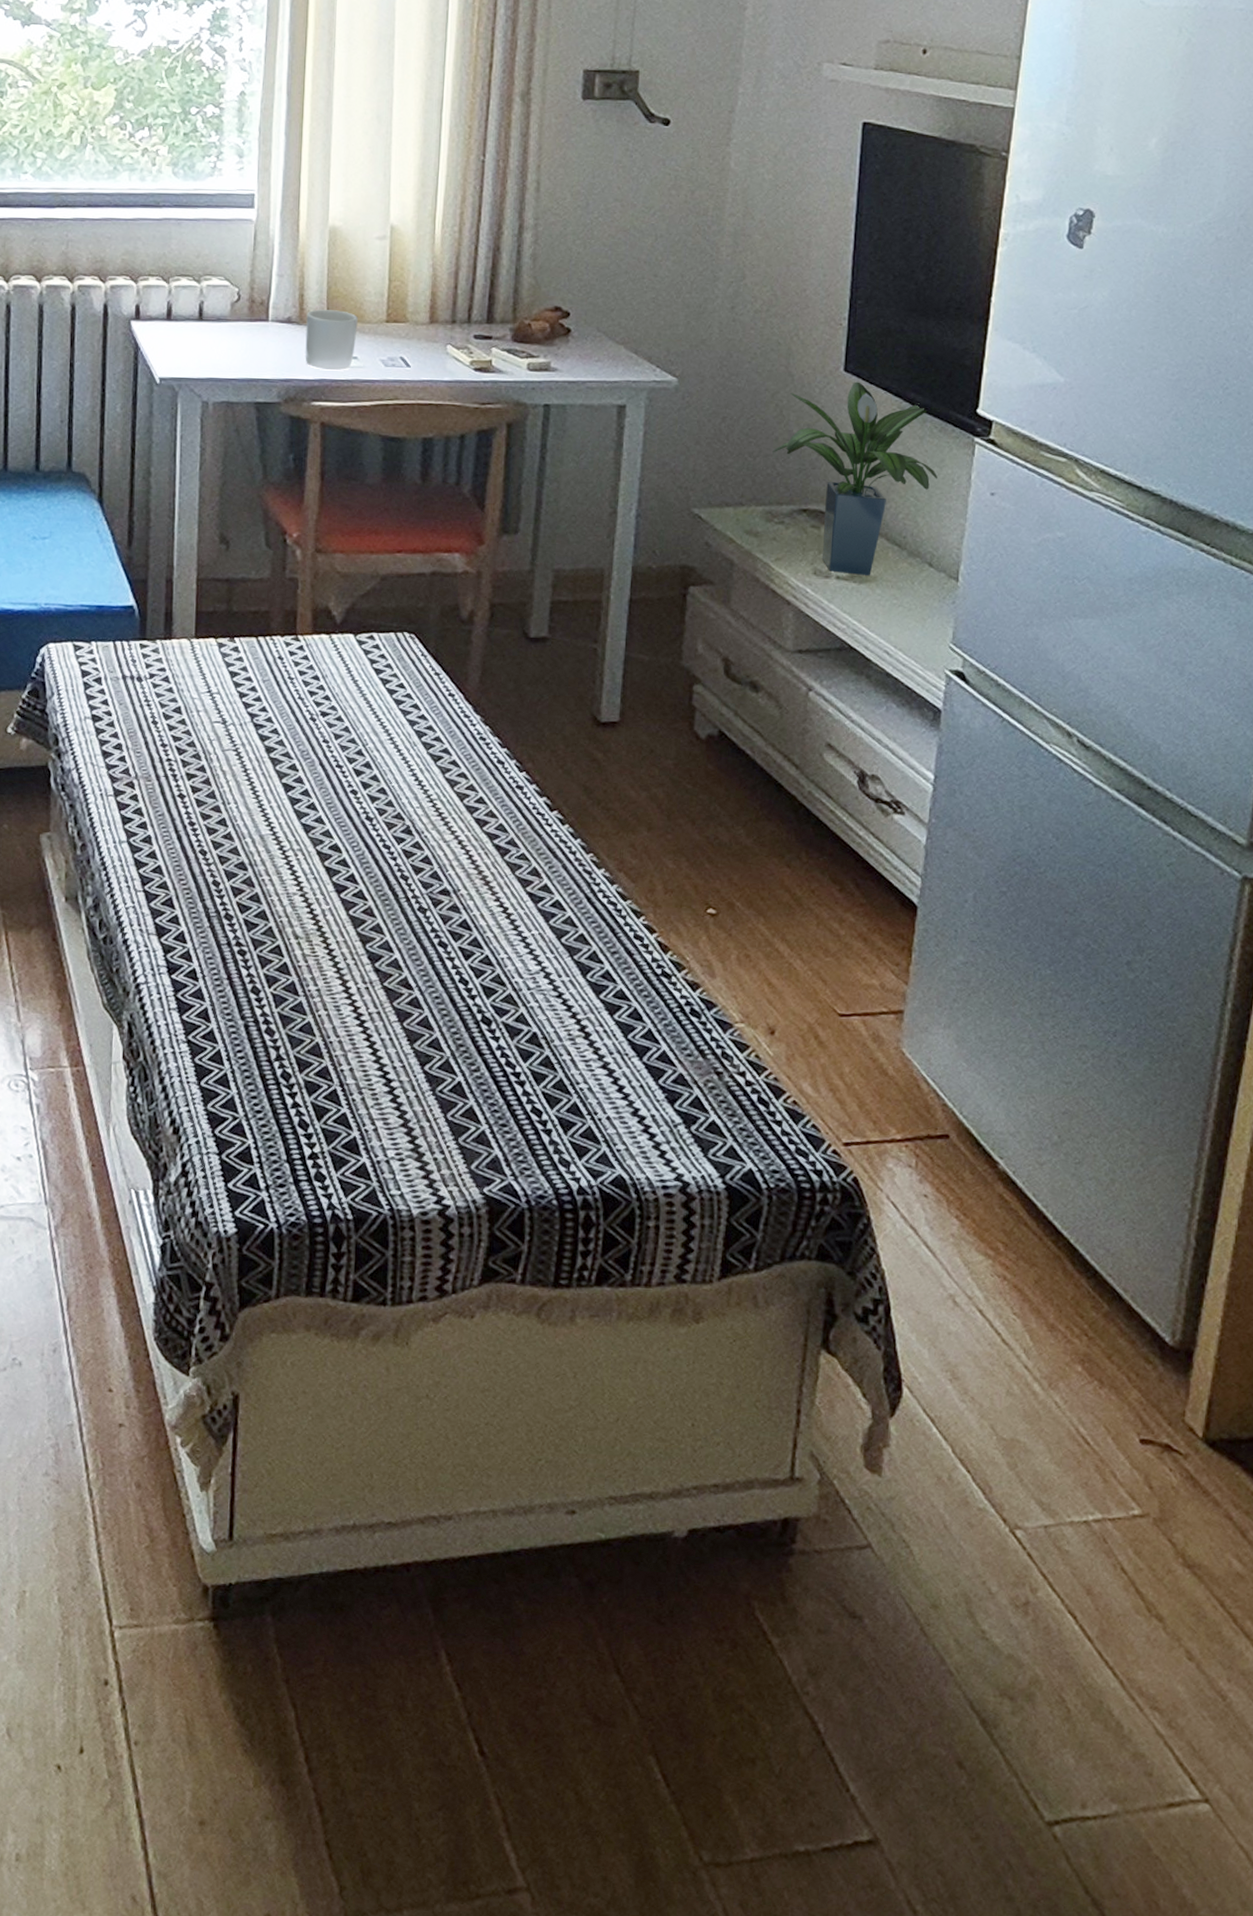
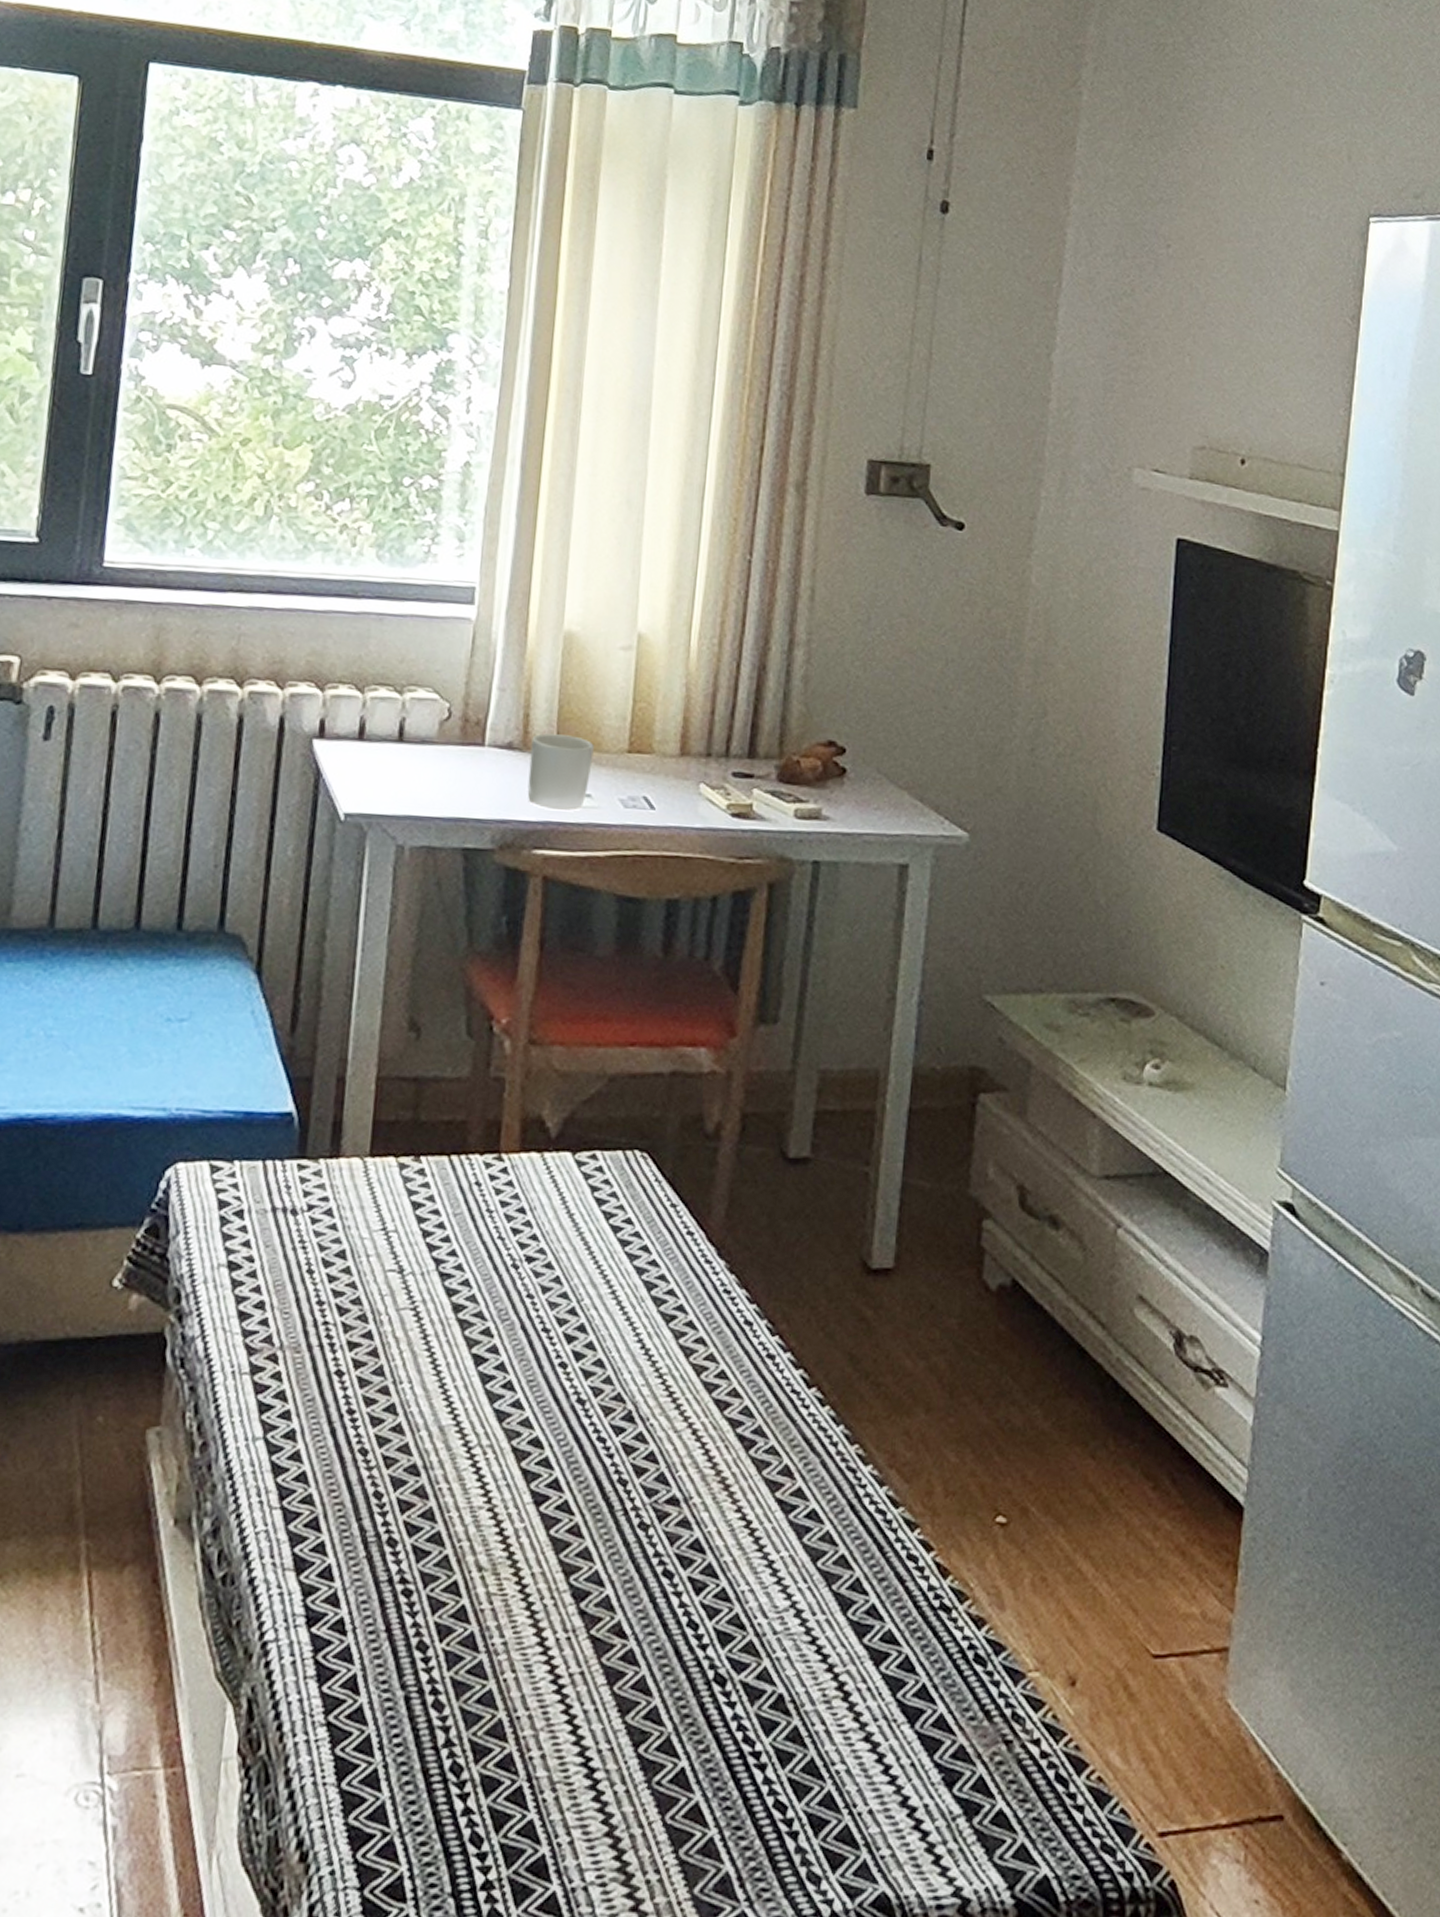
potted plant: present [773,381,937,575] -> none [1077,843,1261,1082]

